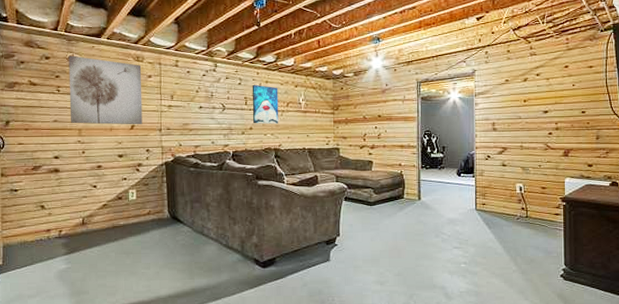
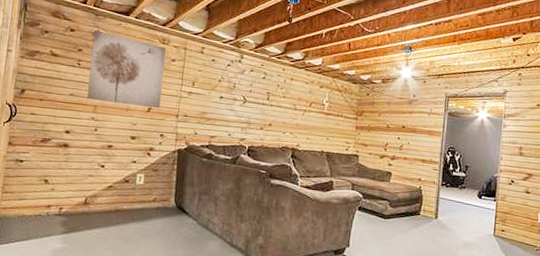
wall art: present [252,84,279,125] -> none [273,80,303,124]

